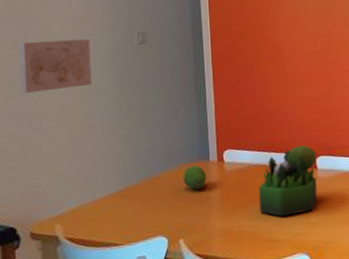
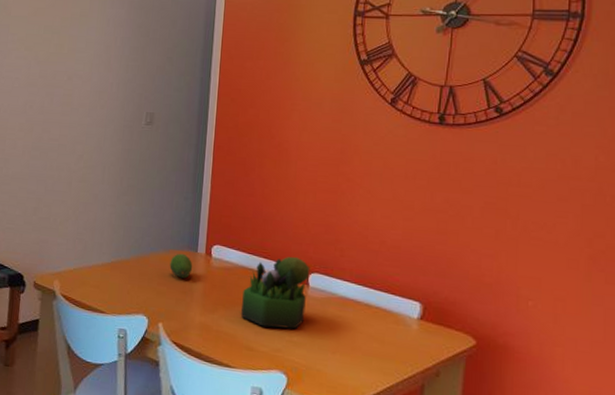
wall art: present [19,39,92,93] -> none [41,108,104,158]

